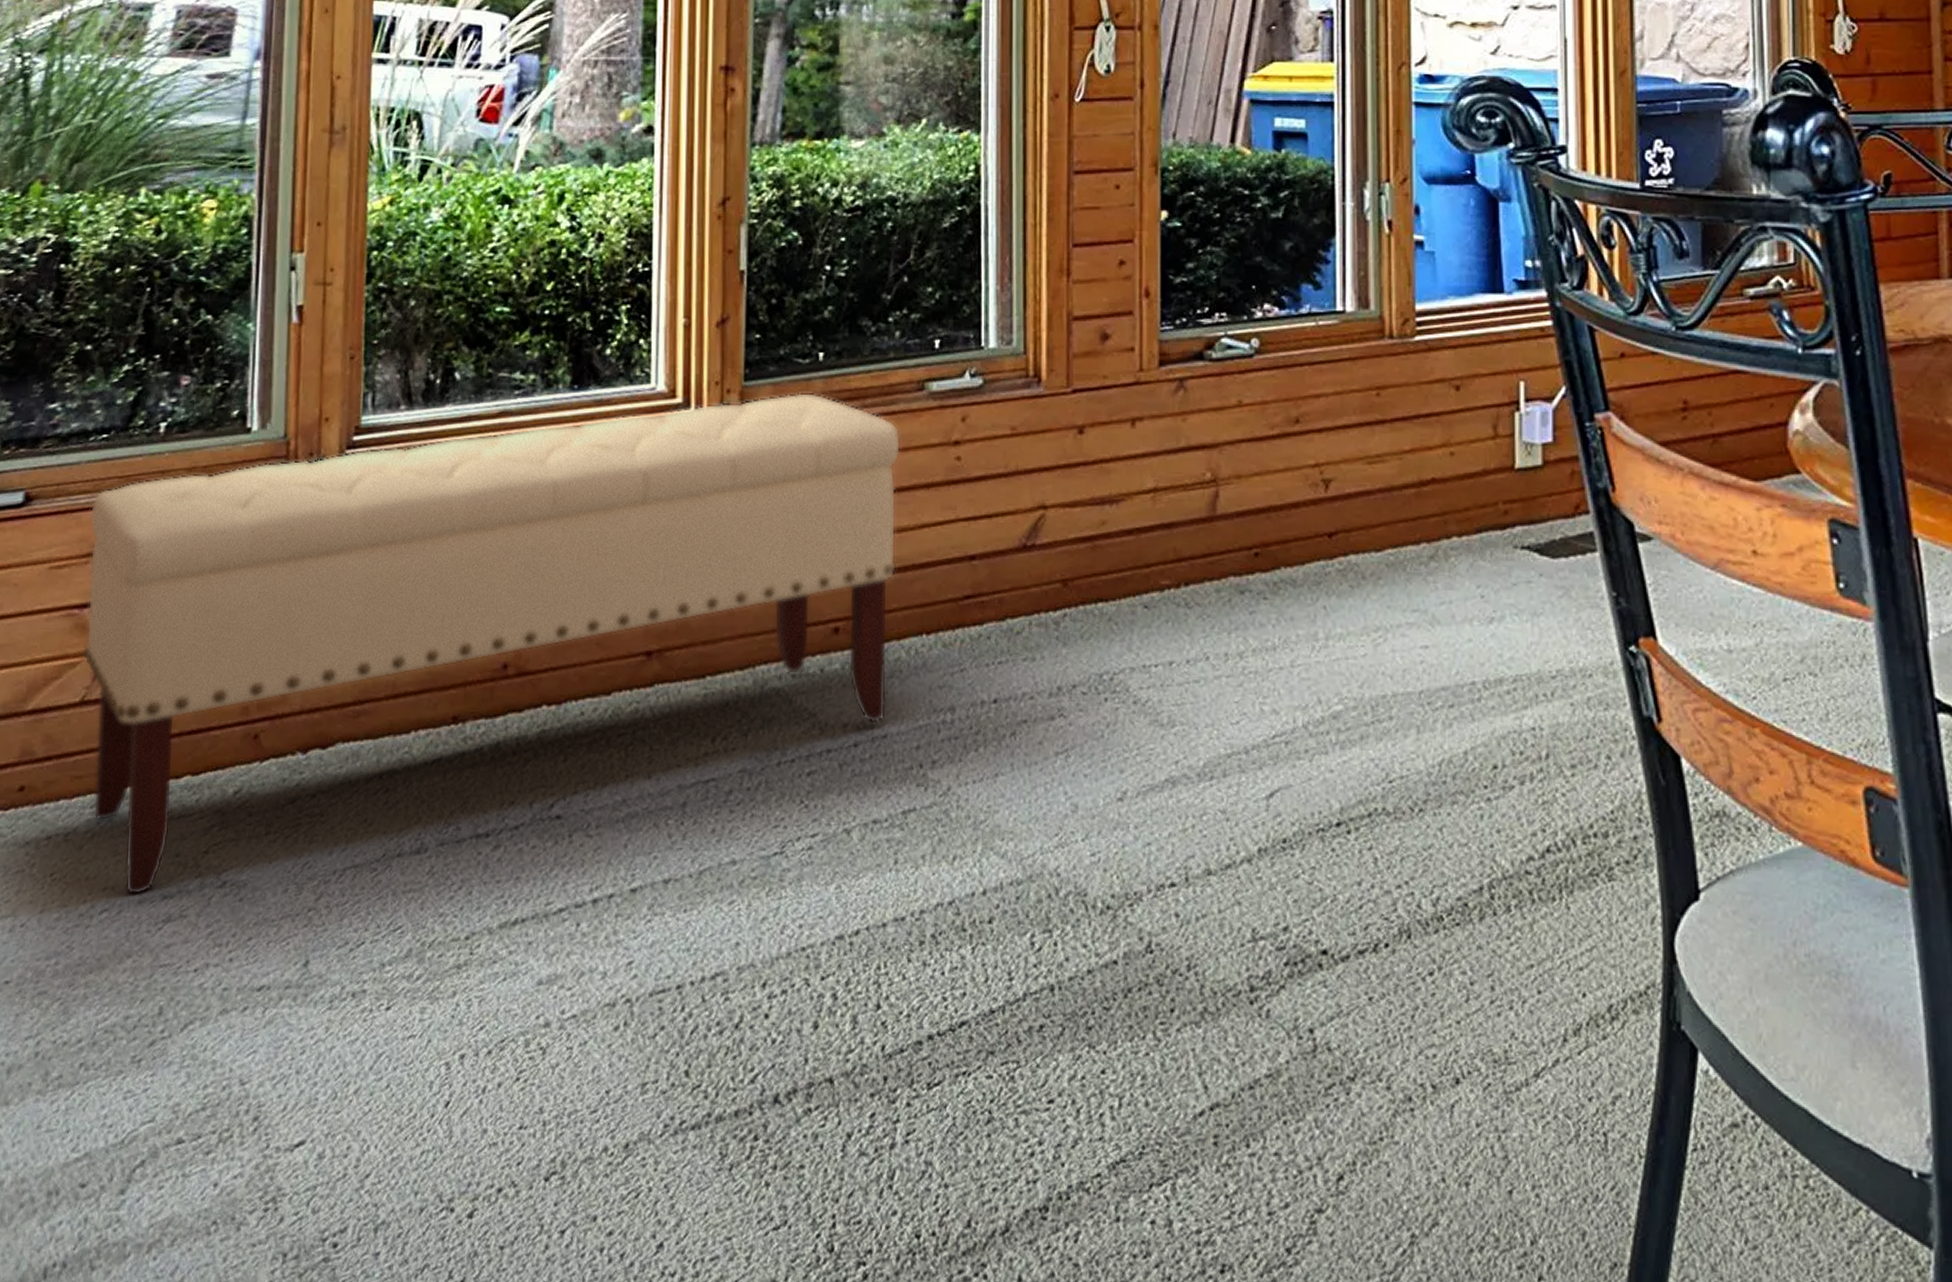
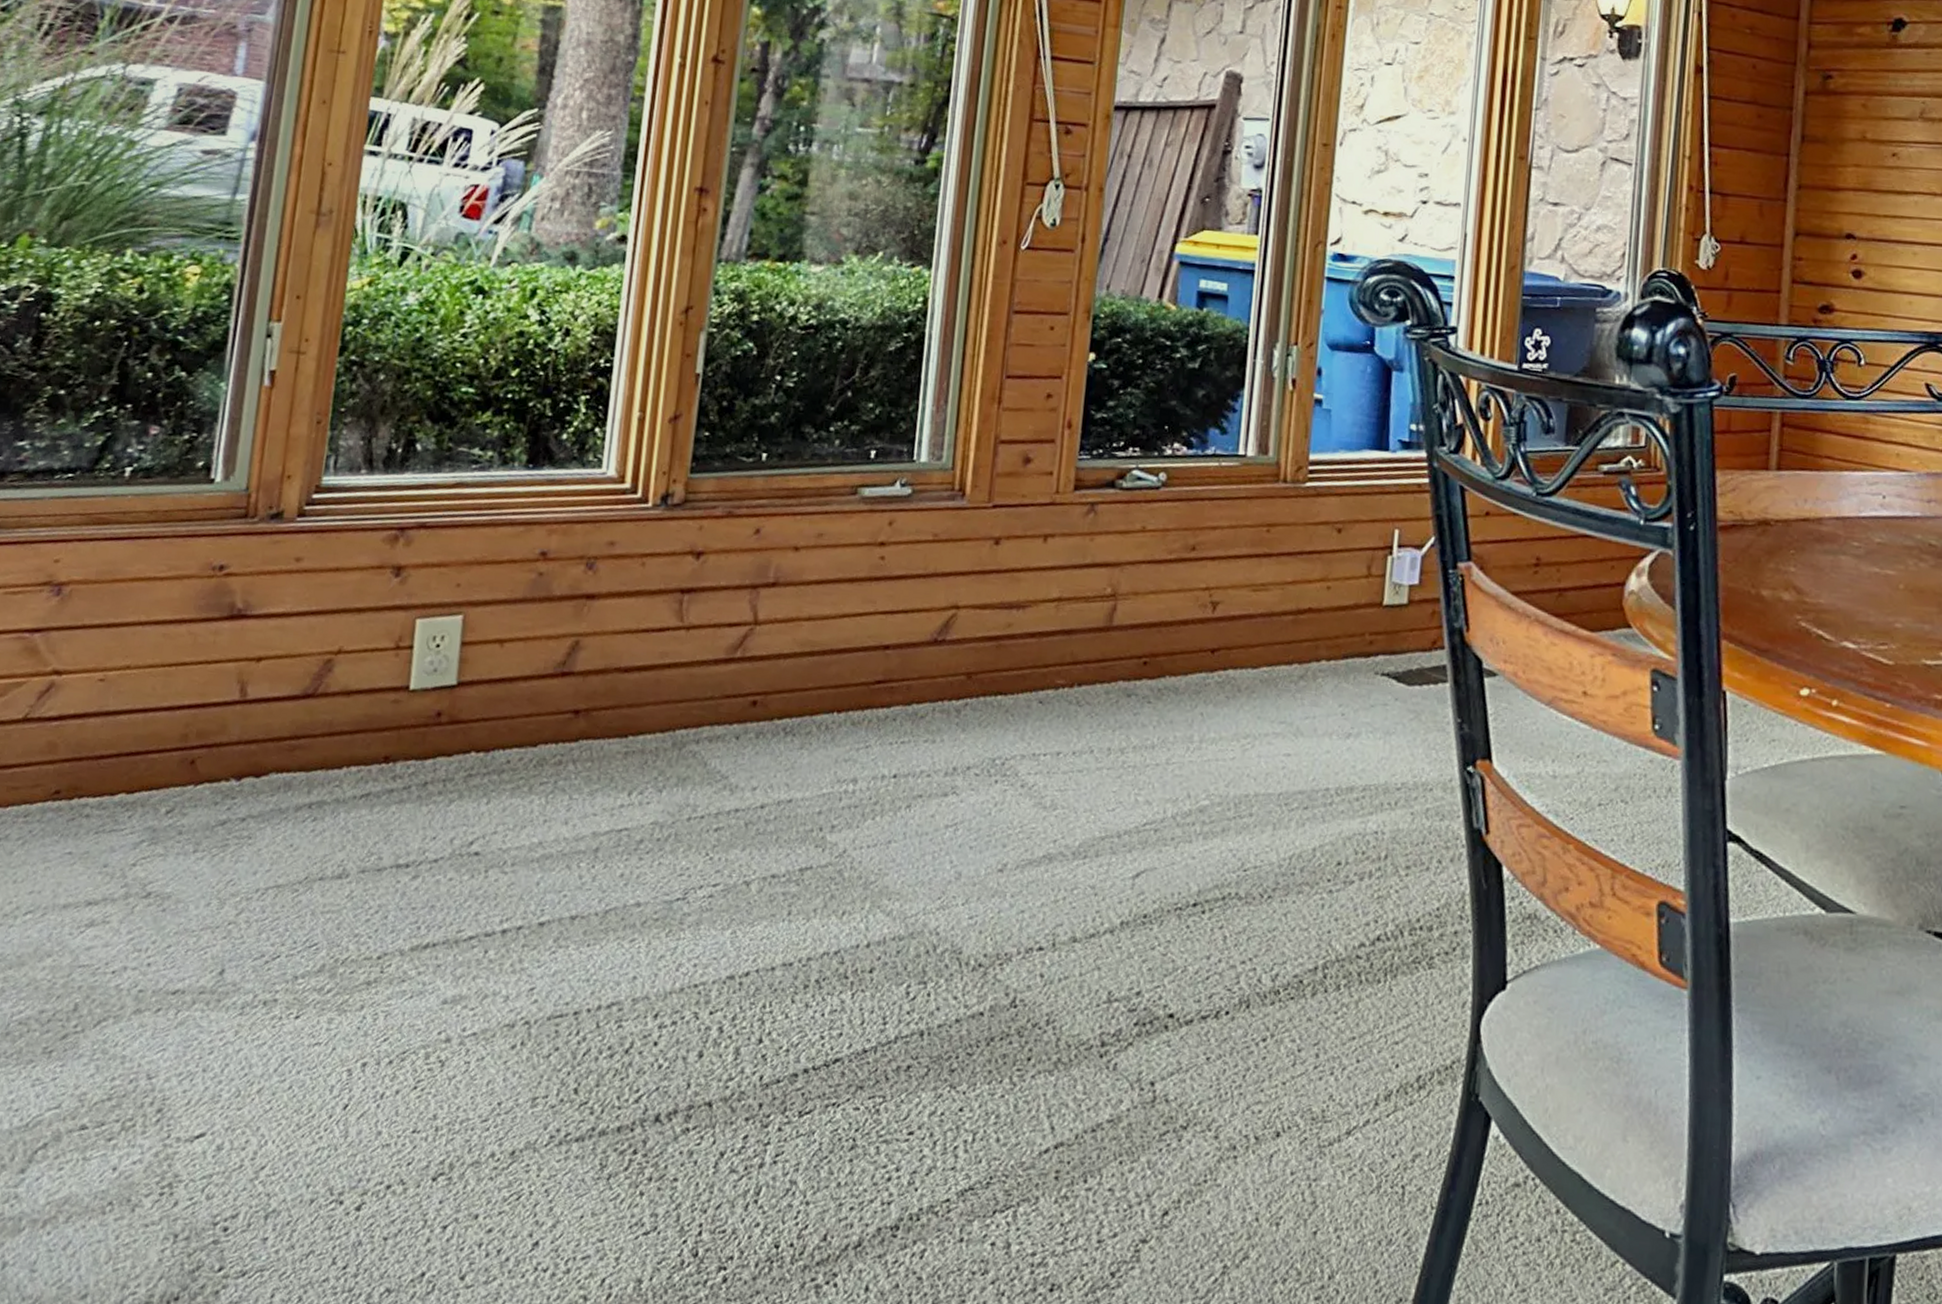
bench: present [82,392,901,896] -> none [26,487,831,901]

